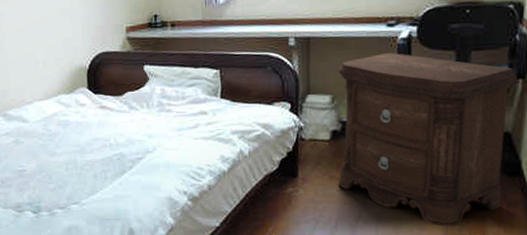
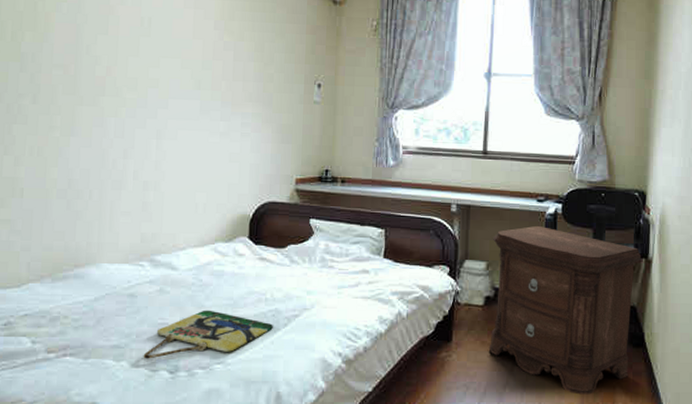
home sign: none [9,156,120,202] -> present [143,310,273,359]

